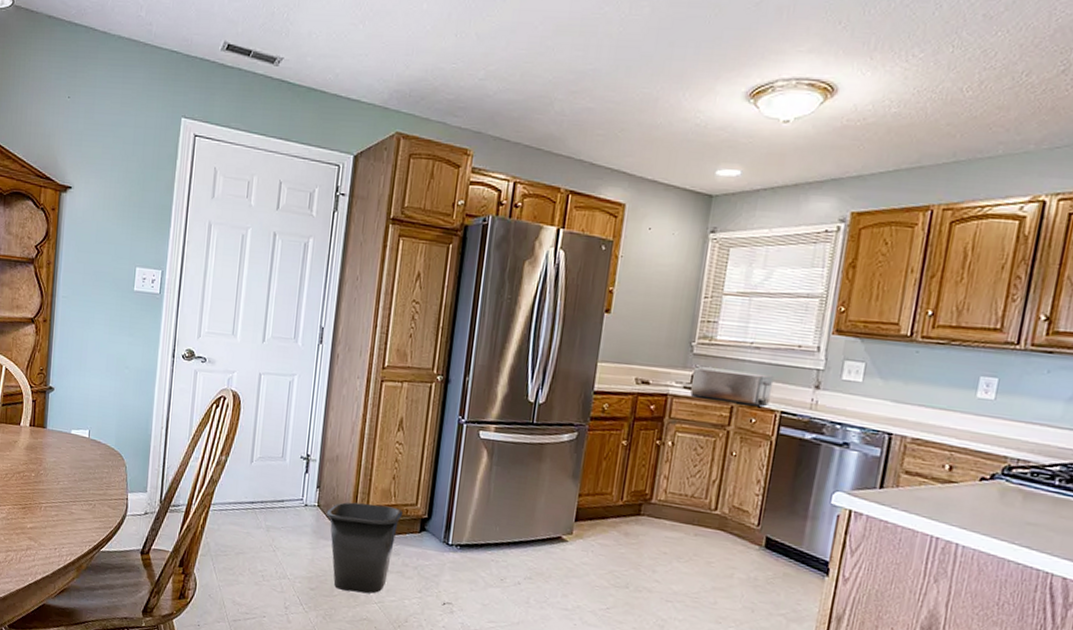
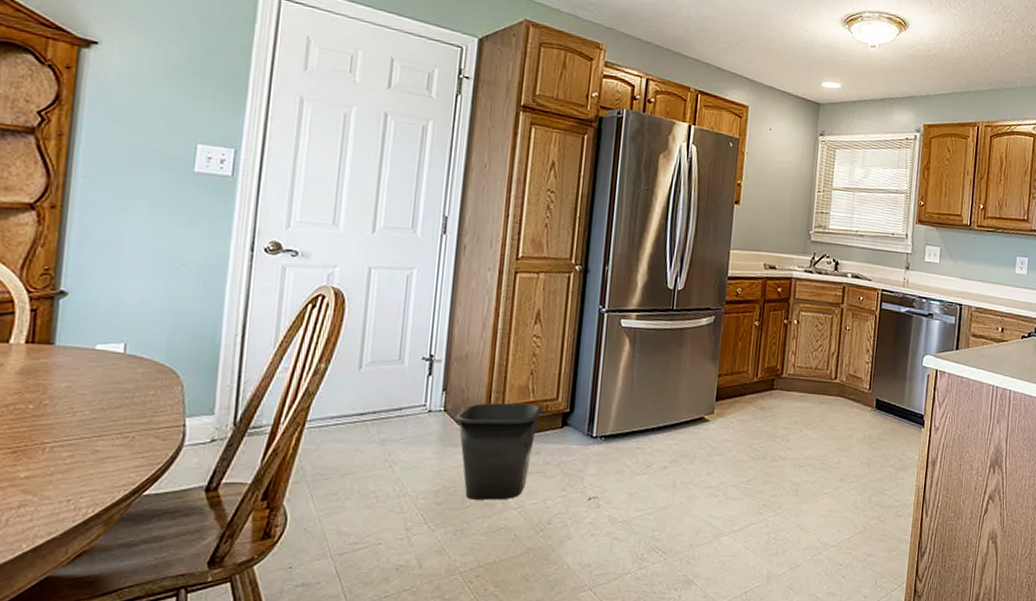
toaster: present [690,366,775,408] -> none [810,252,876,287]

